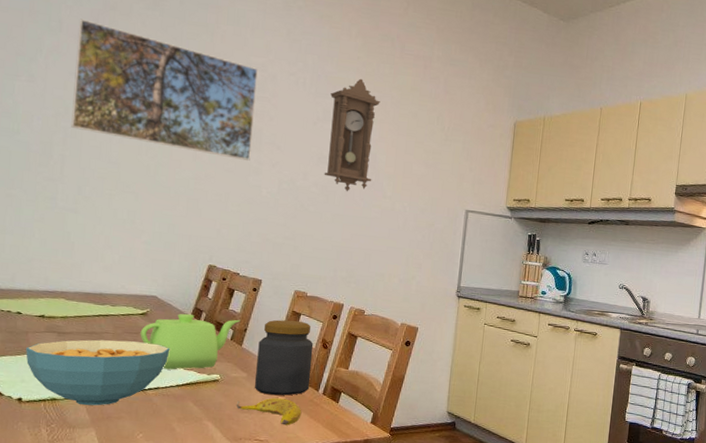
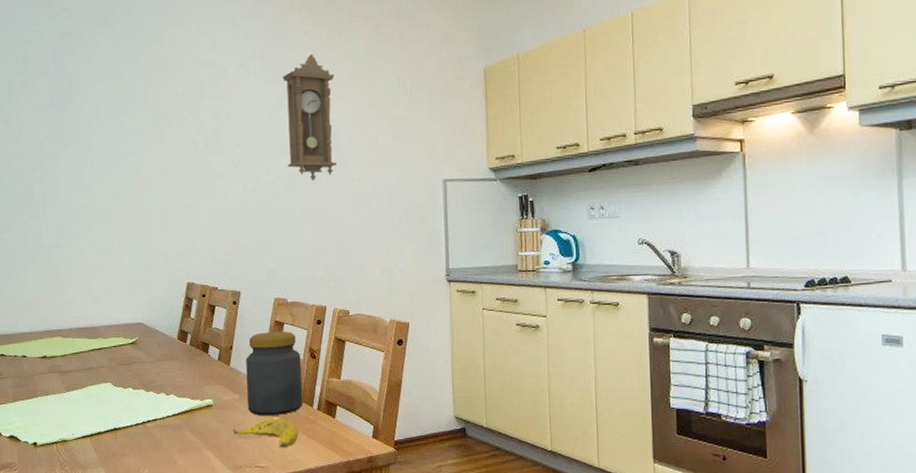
cereal bowl: present [26,339,170,406] -> none [34,373,162,445]
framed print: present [71,18,258,161] -> none [41,51,213,166]
teapot: present [140,313,241,370] -> none [132,337,225,399]

